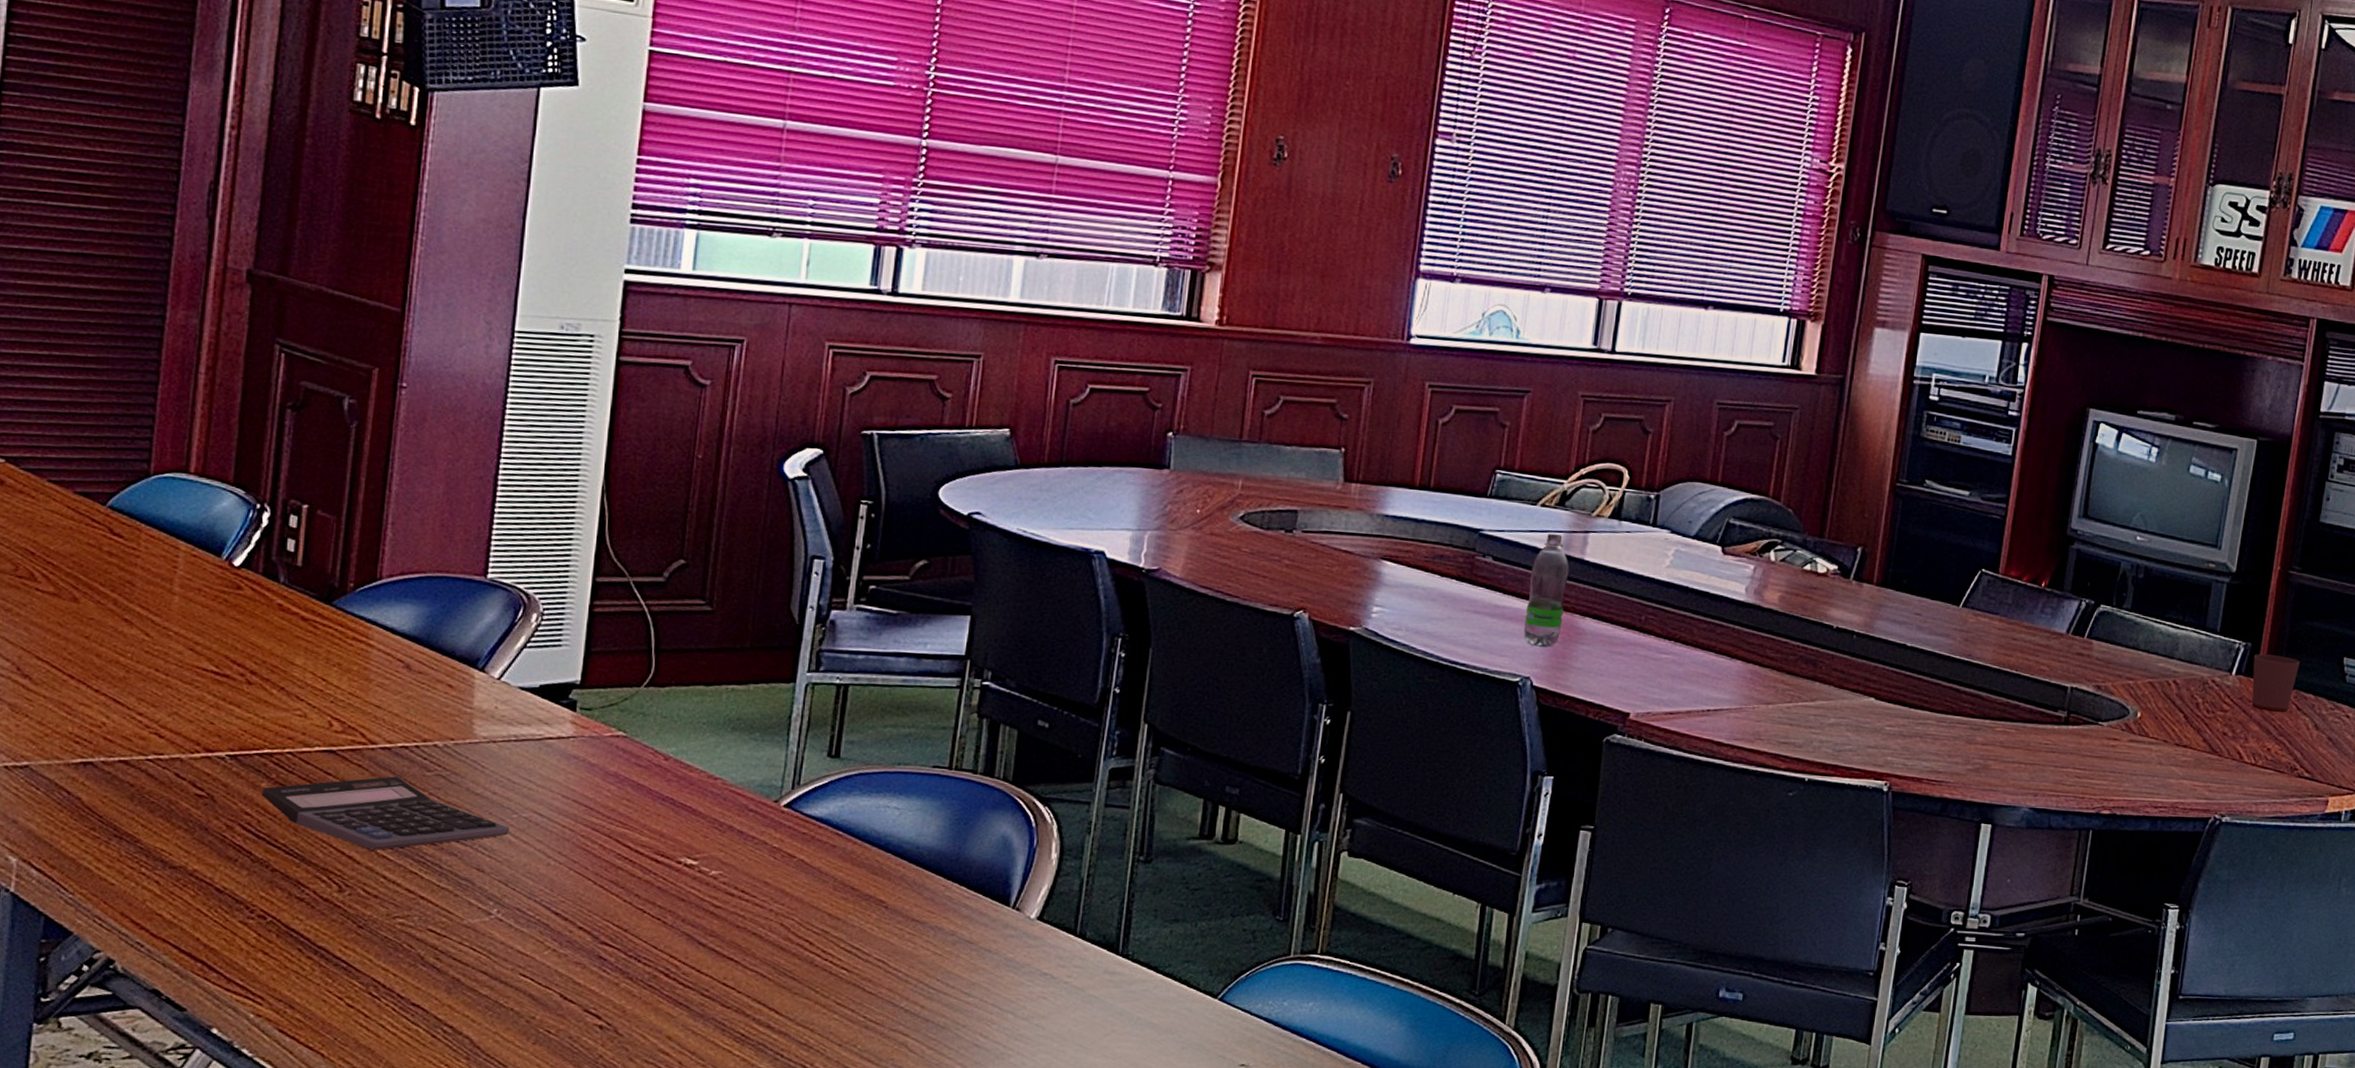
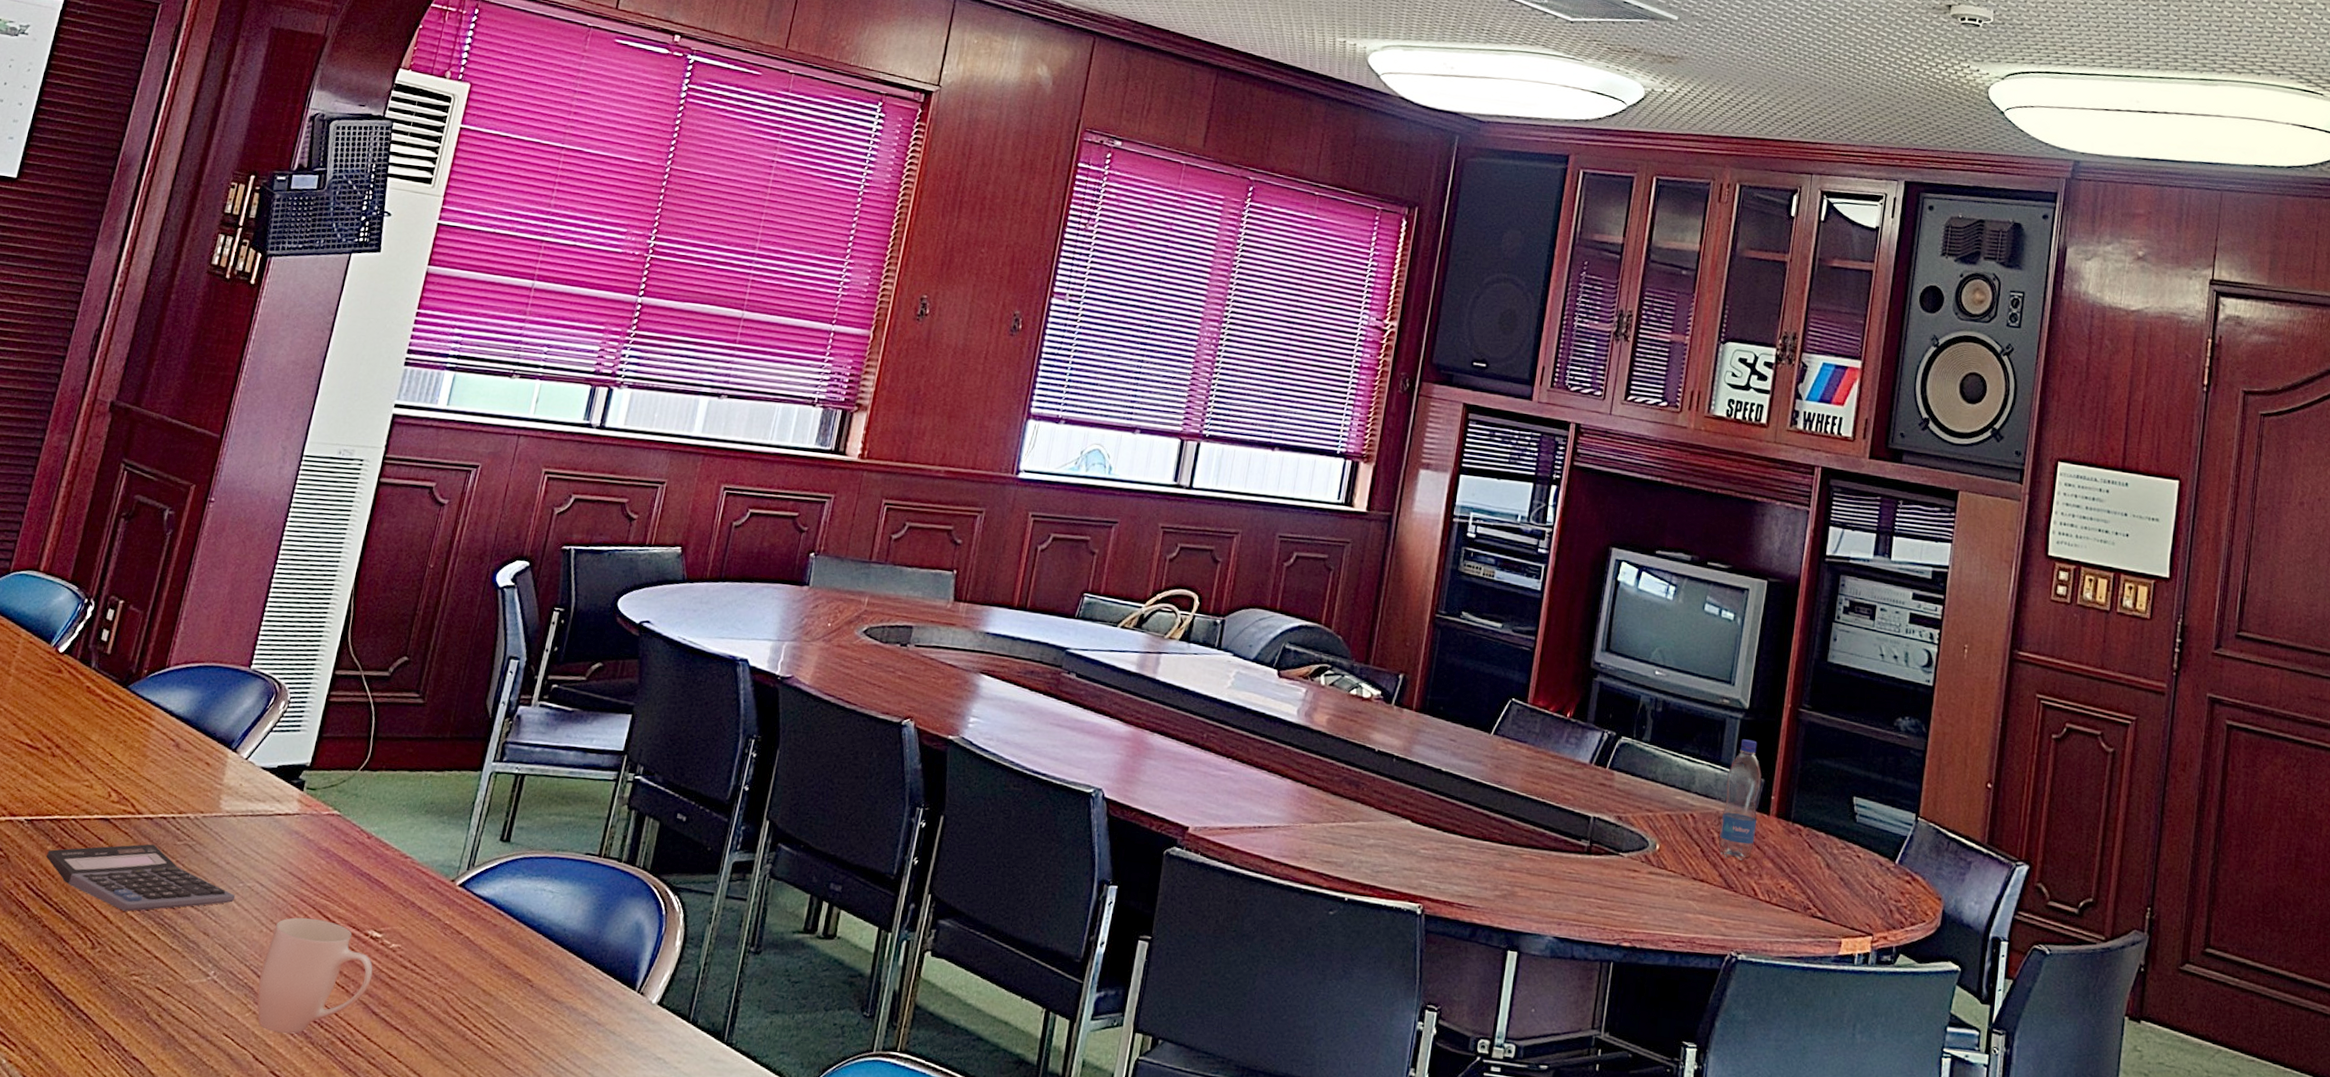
mug: none [554,847,693,970] -> present [257,917,373,1034]
bottle: present [1523,533,1569,647] -> none [1098,653,1142,761]
bottle: none [2203,603,2249,726] -> present [1719,739,1762,862]
dixie cup: present [2251,654,2300,713] -> none [1765,790,1811,851]

